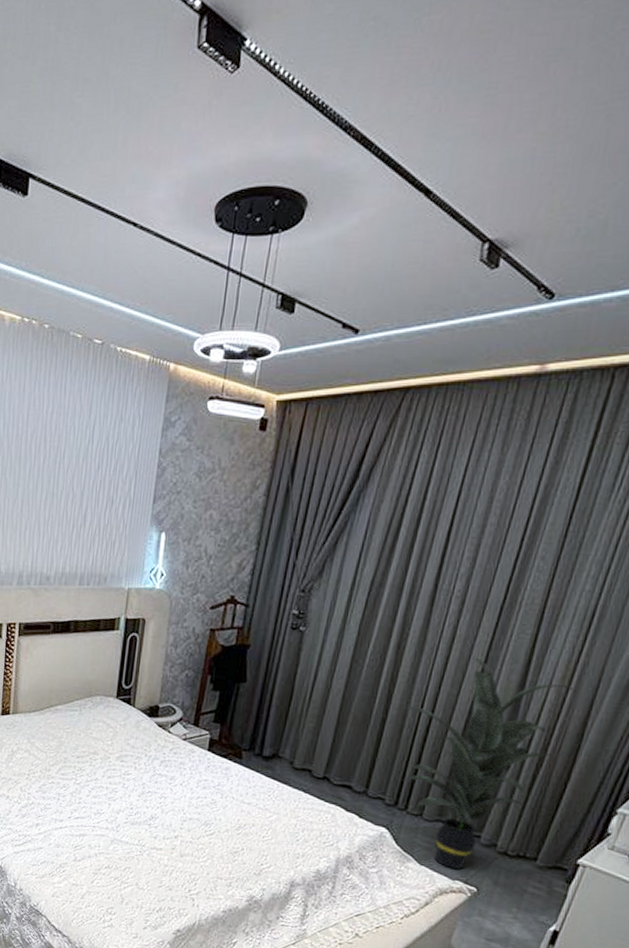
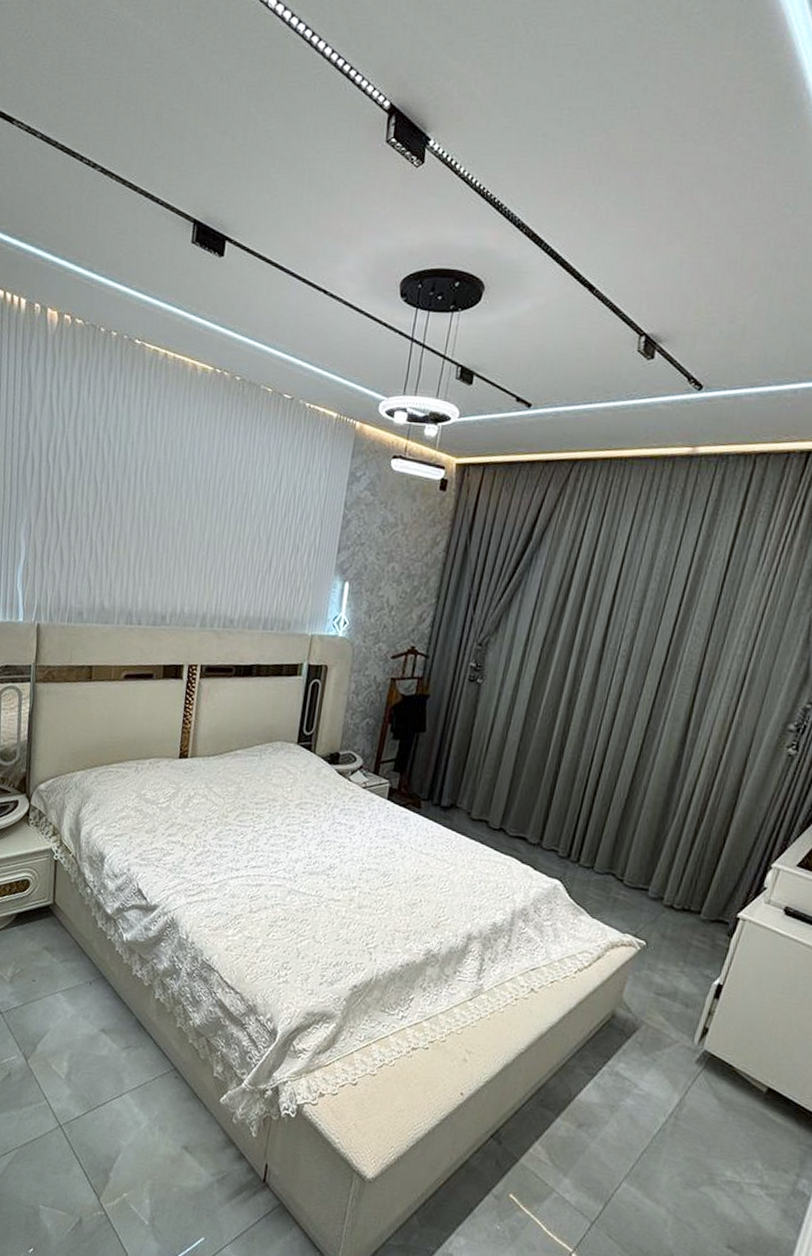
indoor plant: present [401,657,577,869] -> none [573,714,733,923]

